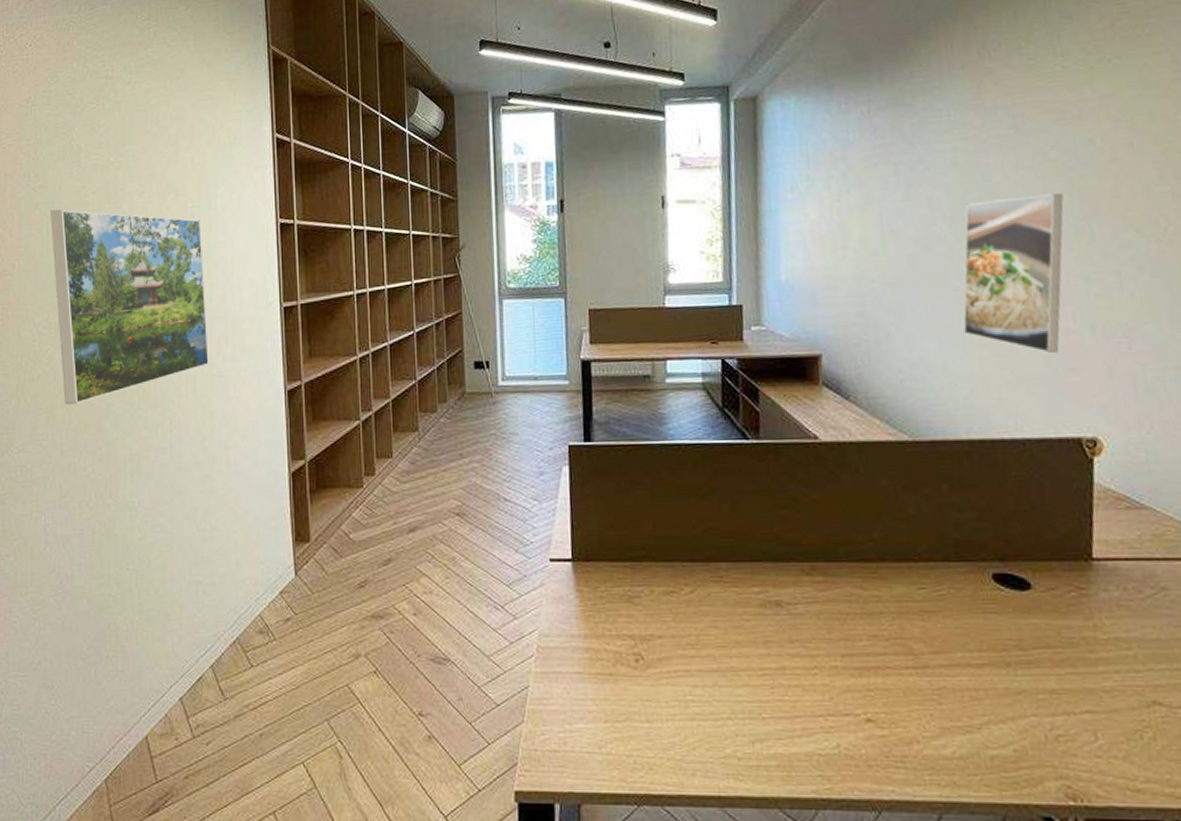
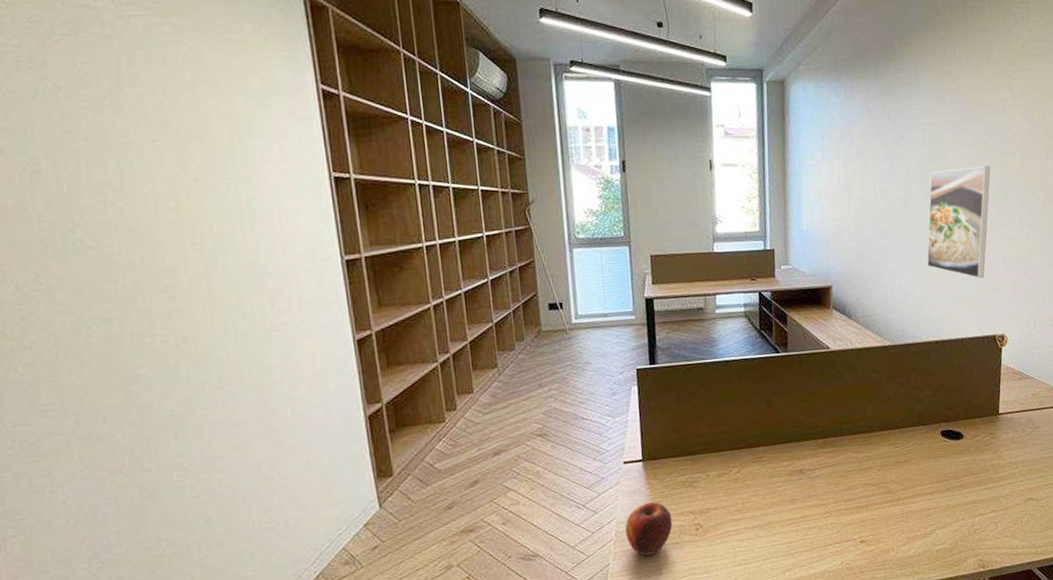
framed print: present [49,209,209,405] -> none [21,156,261,371]
apple: none [548,614,607,684] -> present [624,501,673,556]

